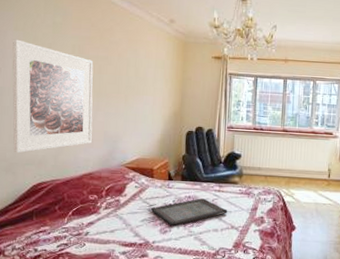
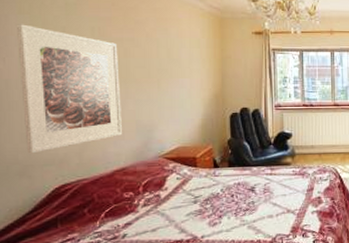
serving tray: present [150,198,228,226] -> none [196,184,282,217]

